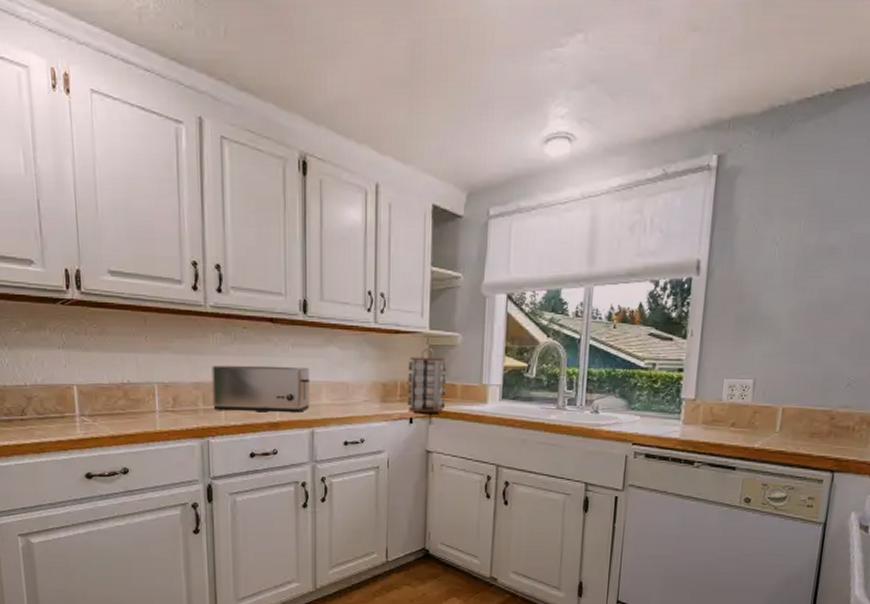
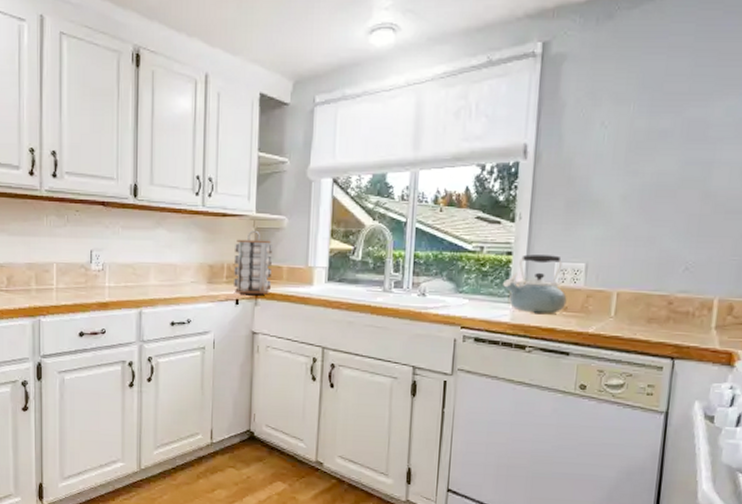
toaster: present [211,365,310,413] -> none [45,246,139,294]
kettle: none [674,371,735,429] -> present [503,254,567,314]

